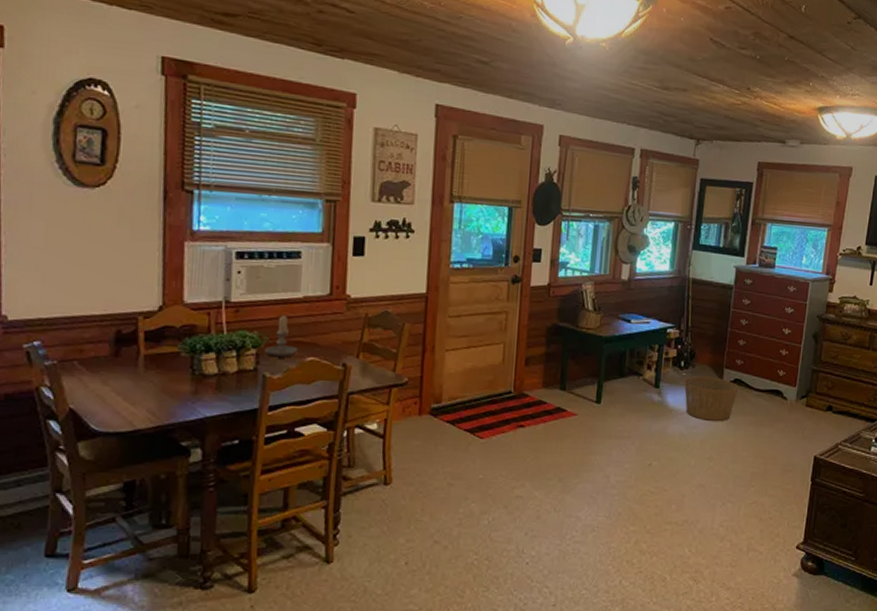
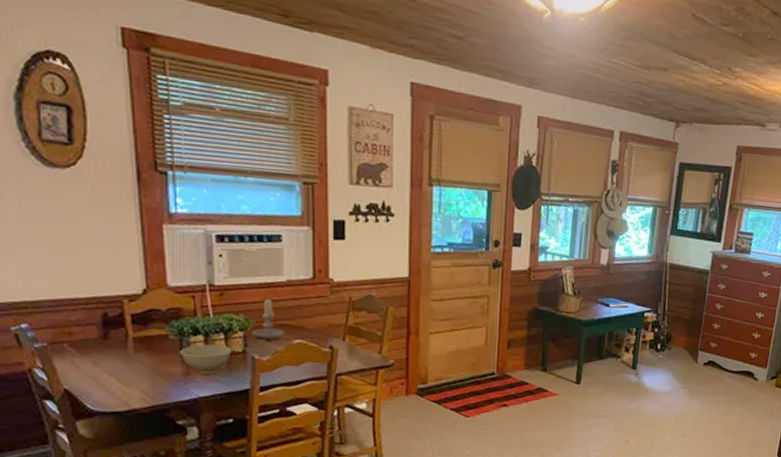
bowl: none [190,362,243,393] -> present [179,344,232,375]
basket: present [684,376,739,421] -> none [660,358,713,400]

